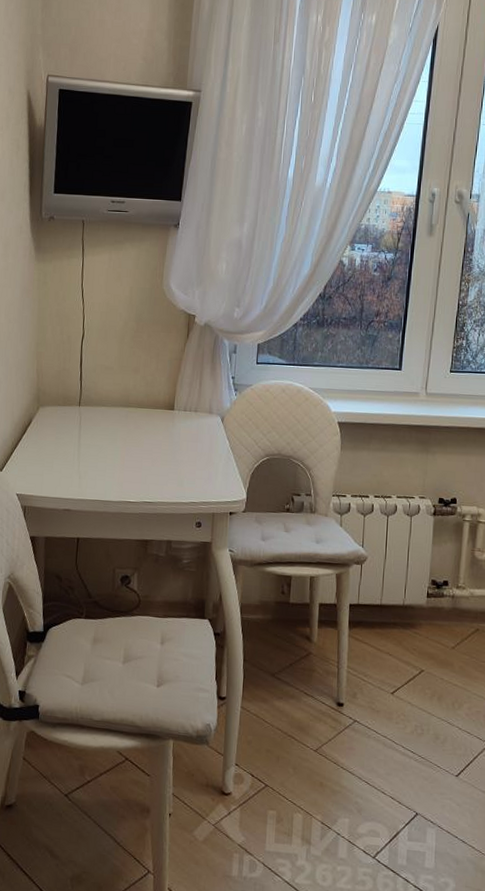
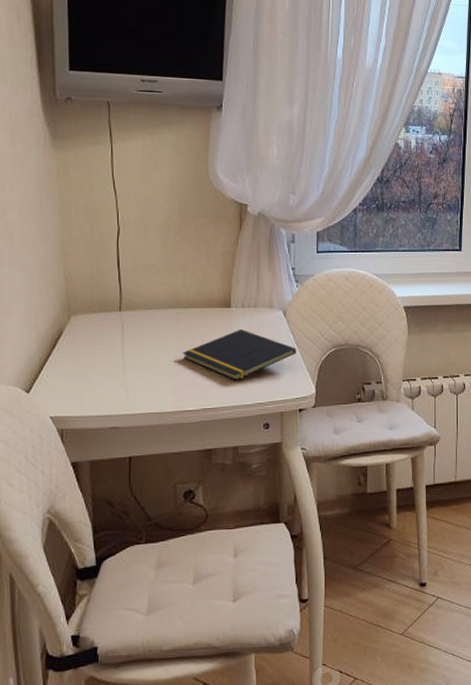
notepad: none [129,430,231,479] -> present [182,328,296,380]

